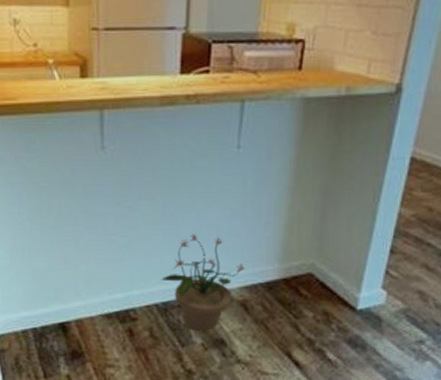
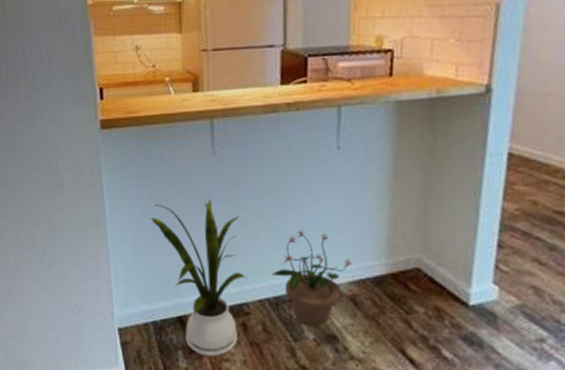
house plant: none [30,199,136,362] -> present [150,199,248,356]

